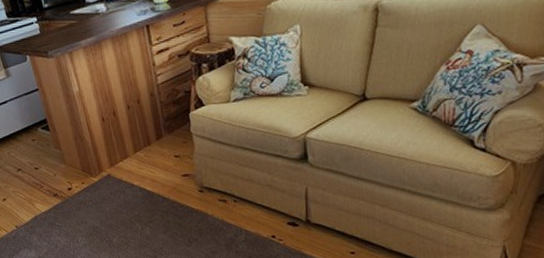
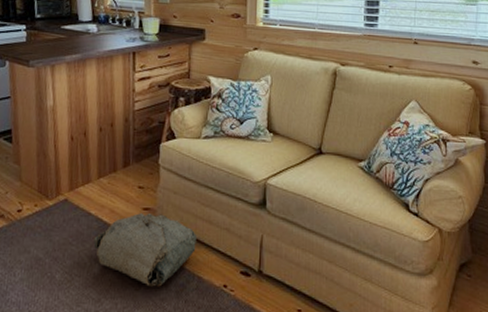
bag: none [141,178,240,242] -> present [93,213,196,287]

